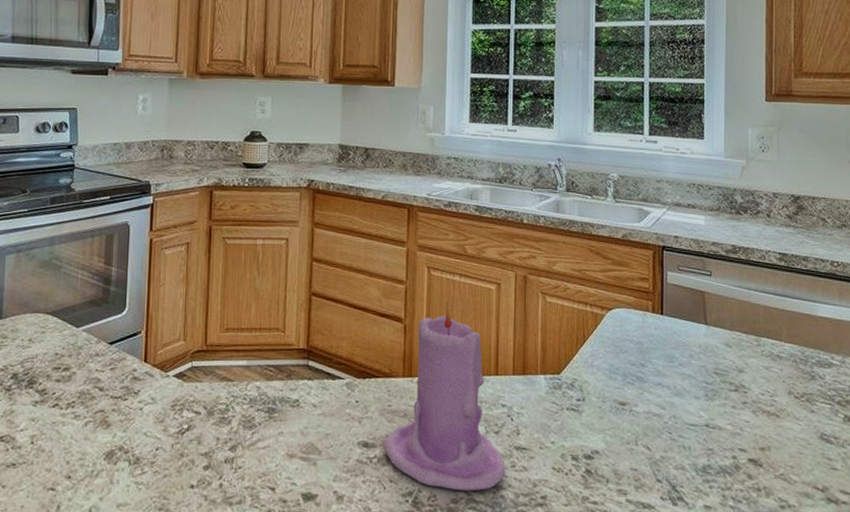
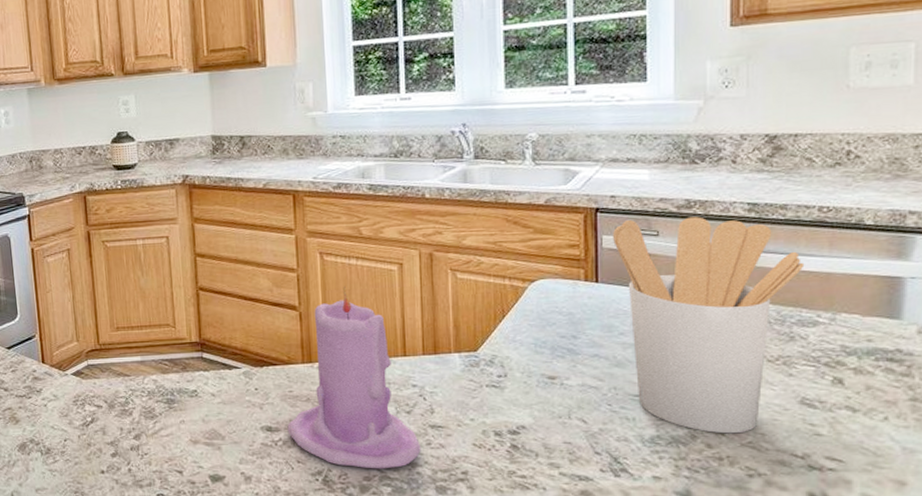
utensil holder: none [676,260,822,466] -> present [613,216,805,434]

